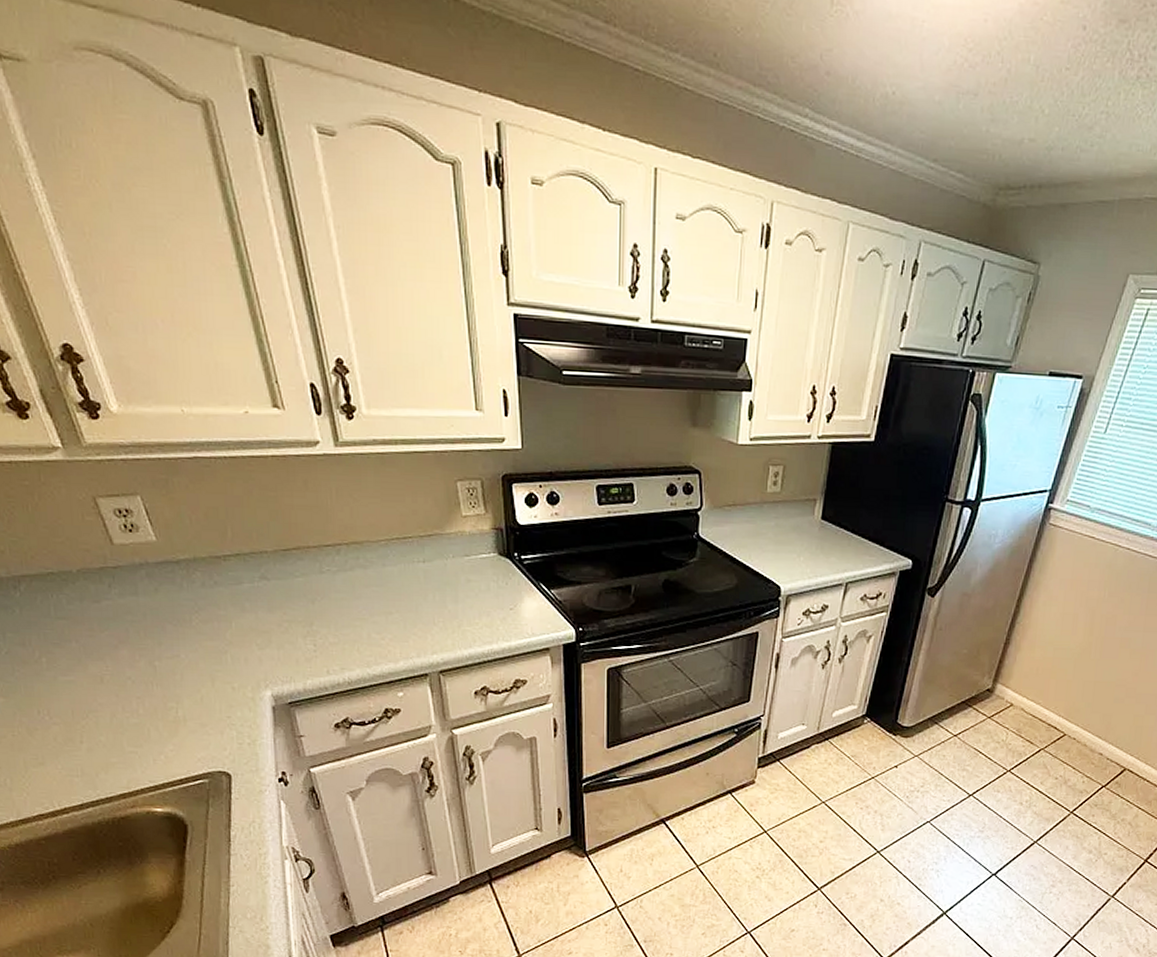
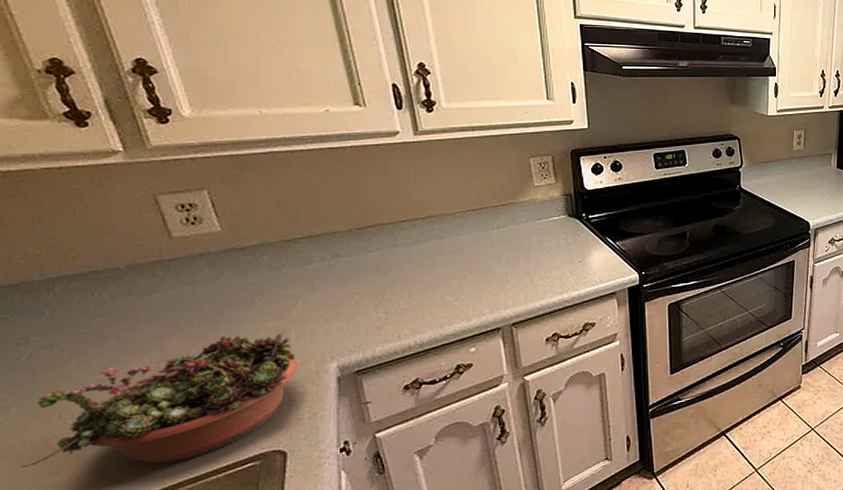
succulent planter: none [13,650,236,769] -> present [21,328,299,467]

